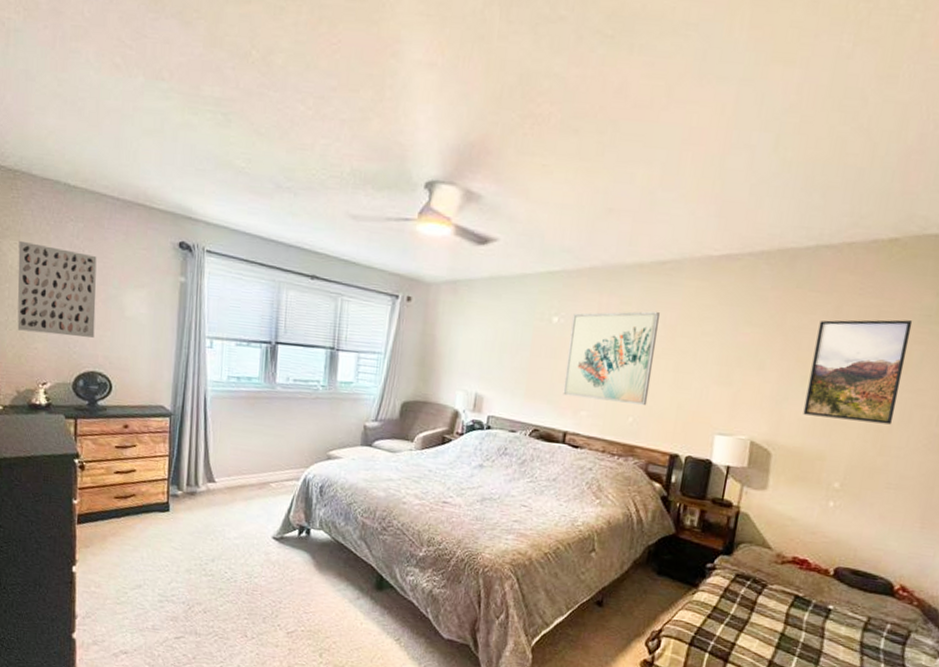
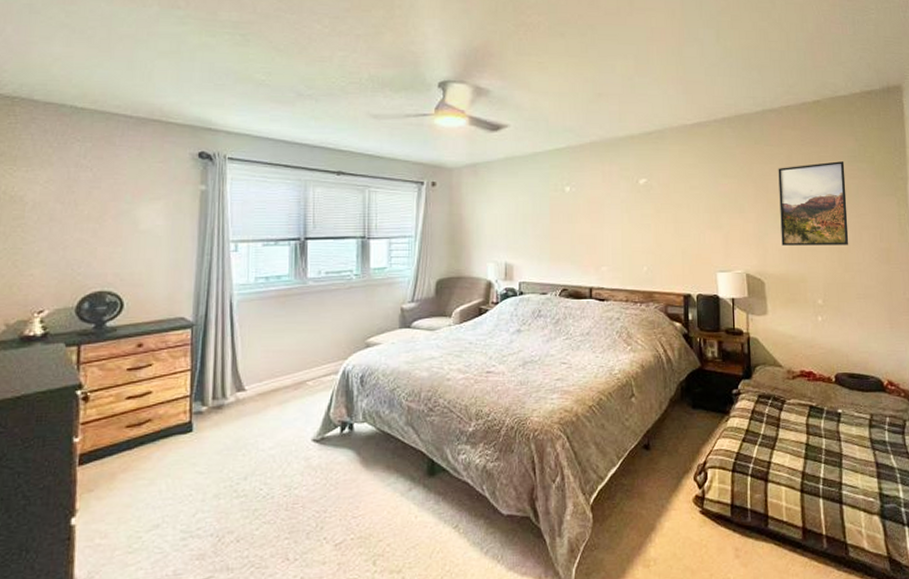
wall art: present [17,240,97,338] -> none [9,165,107,258]
wall art: present [562,311,660,405] -> none [582,174,657,255]

